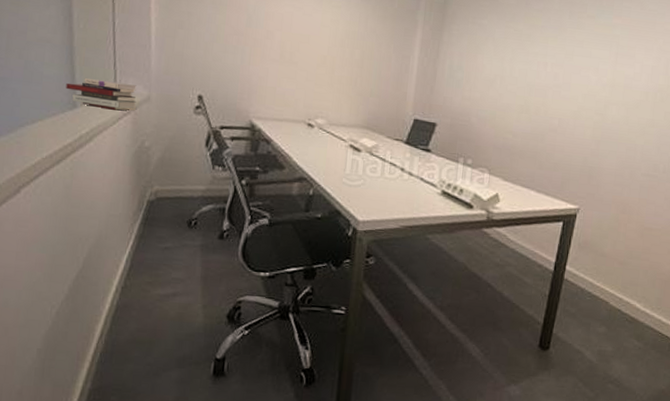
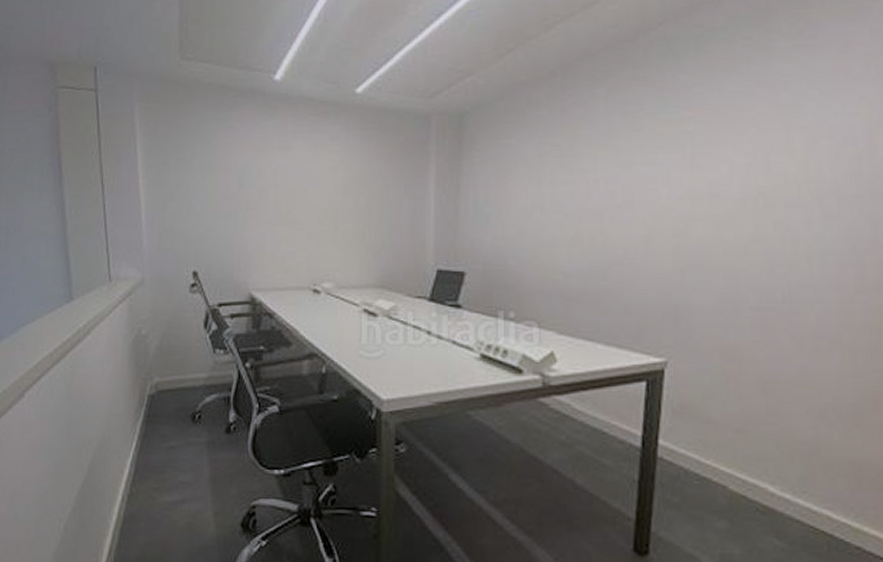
books: present [66,78,137,111] -> none [62,266,132,298]

